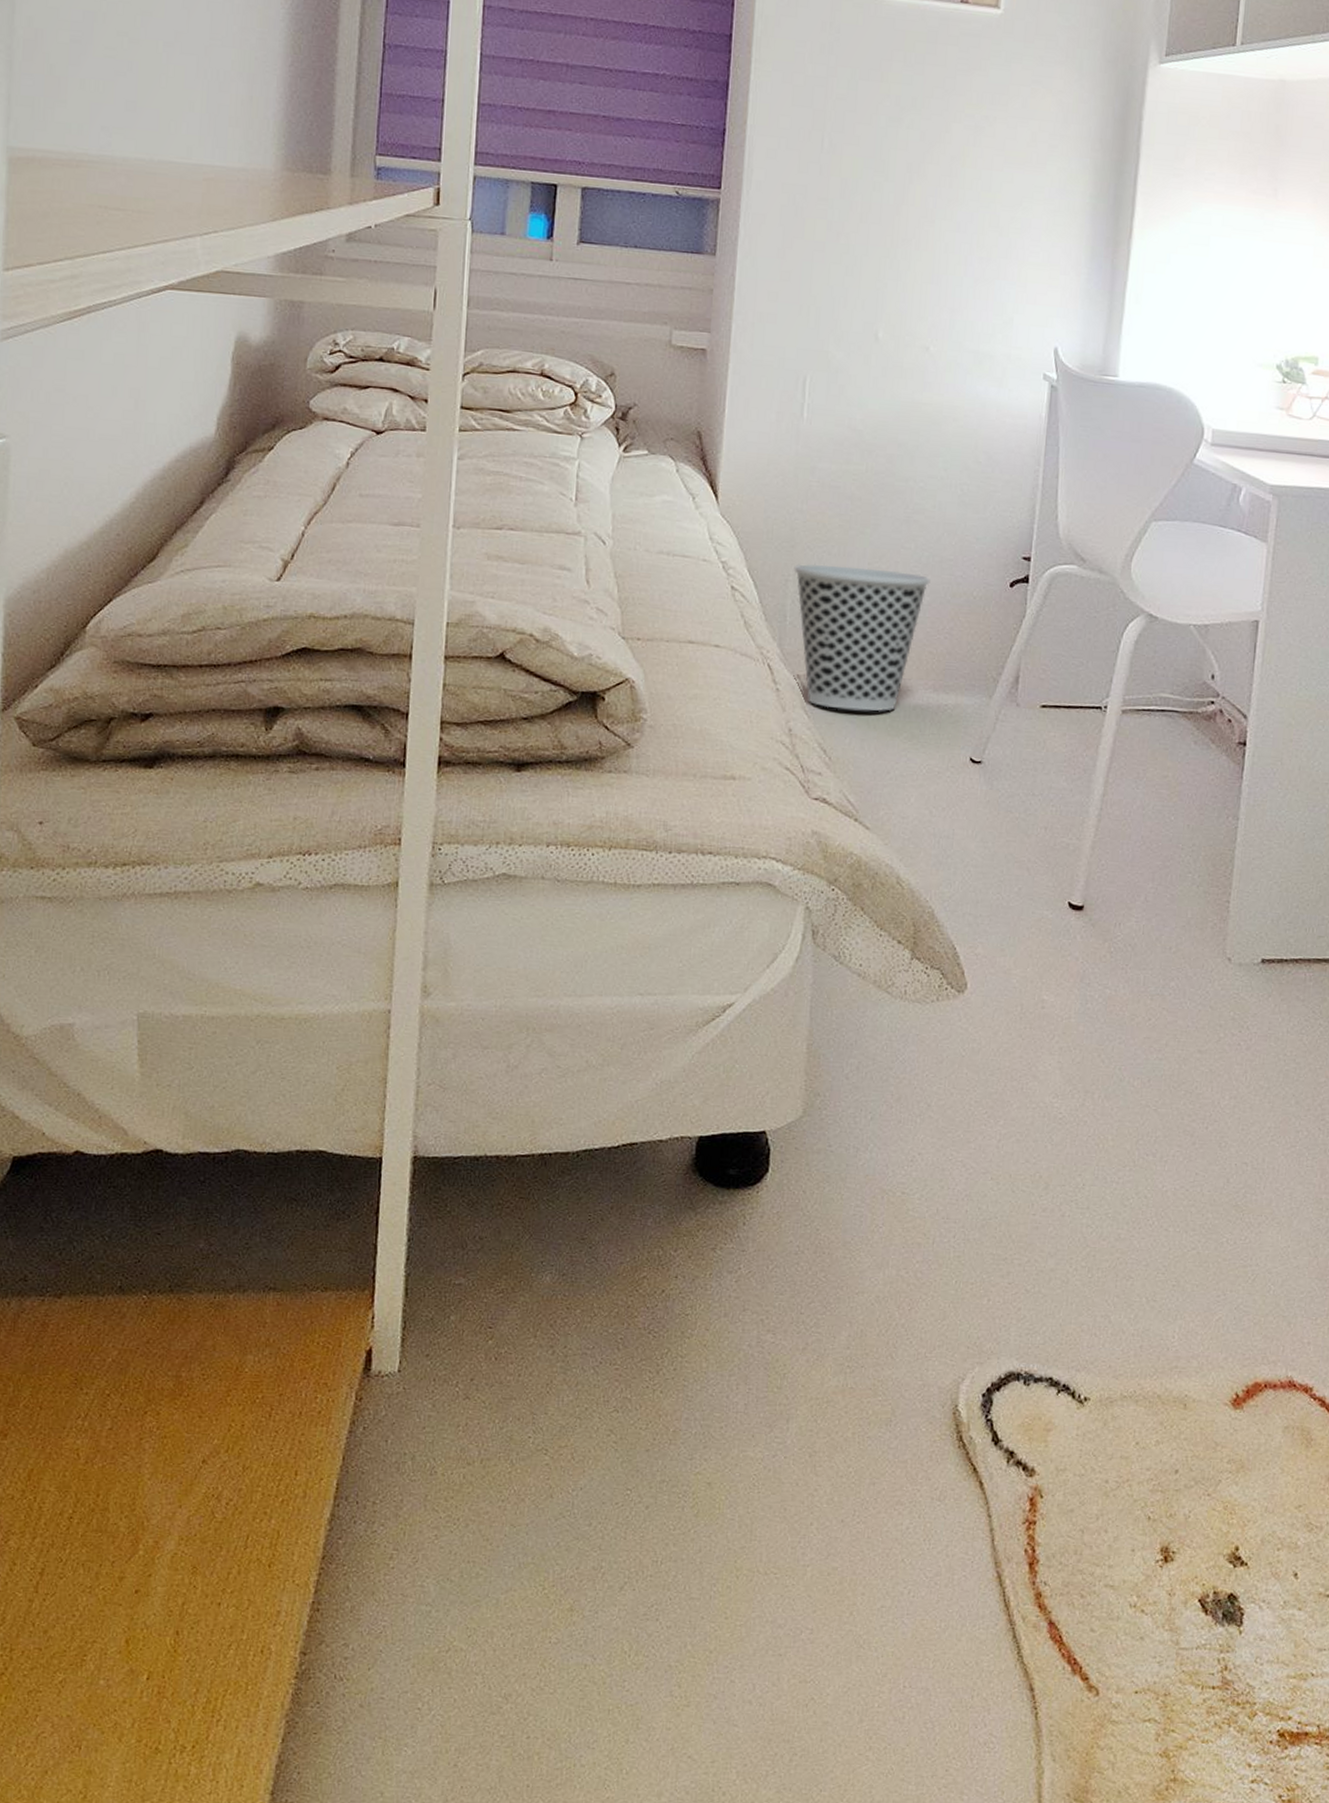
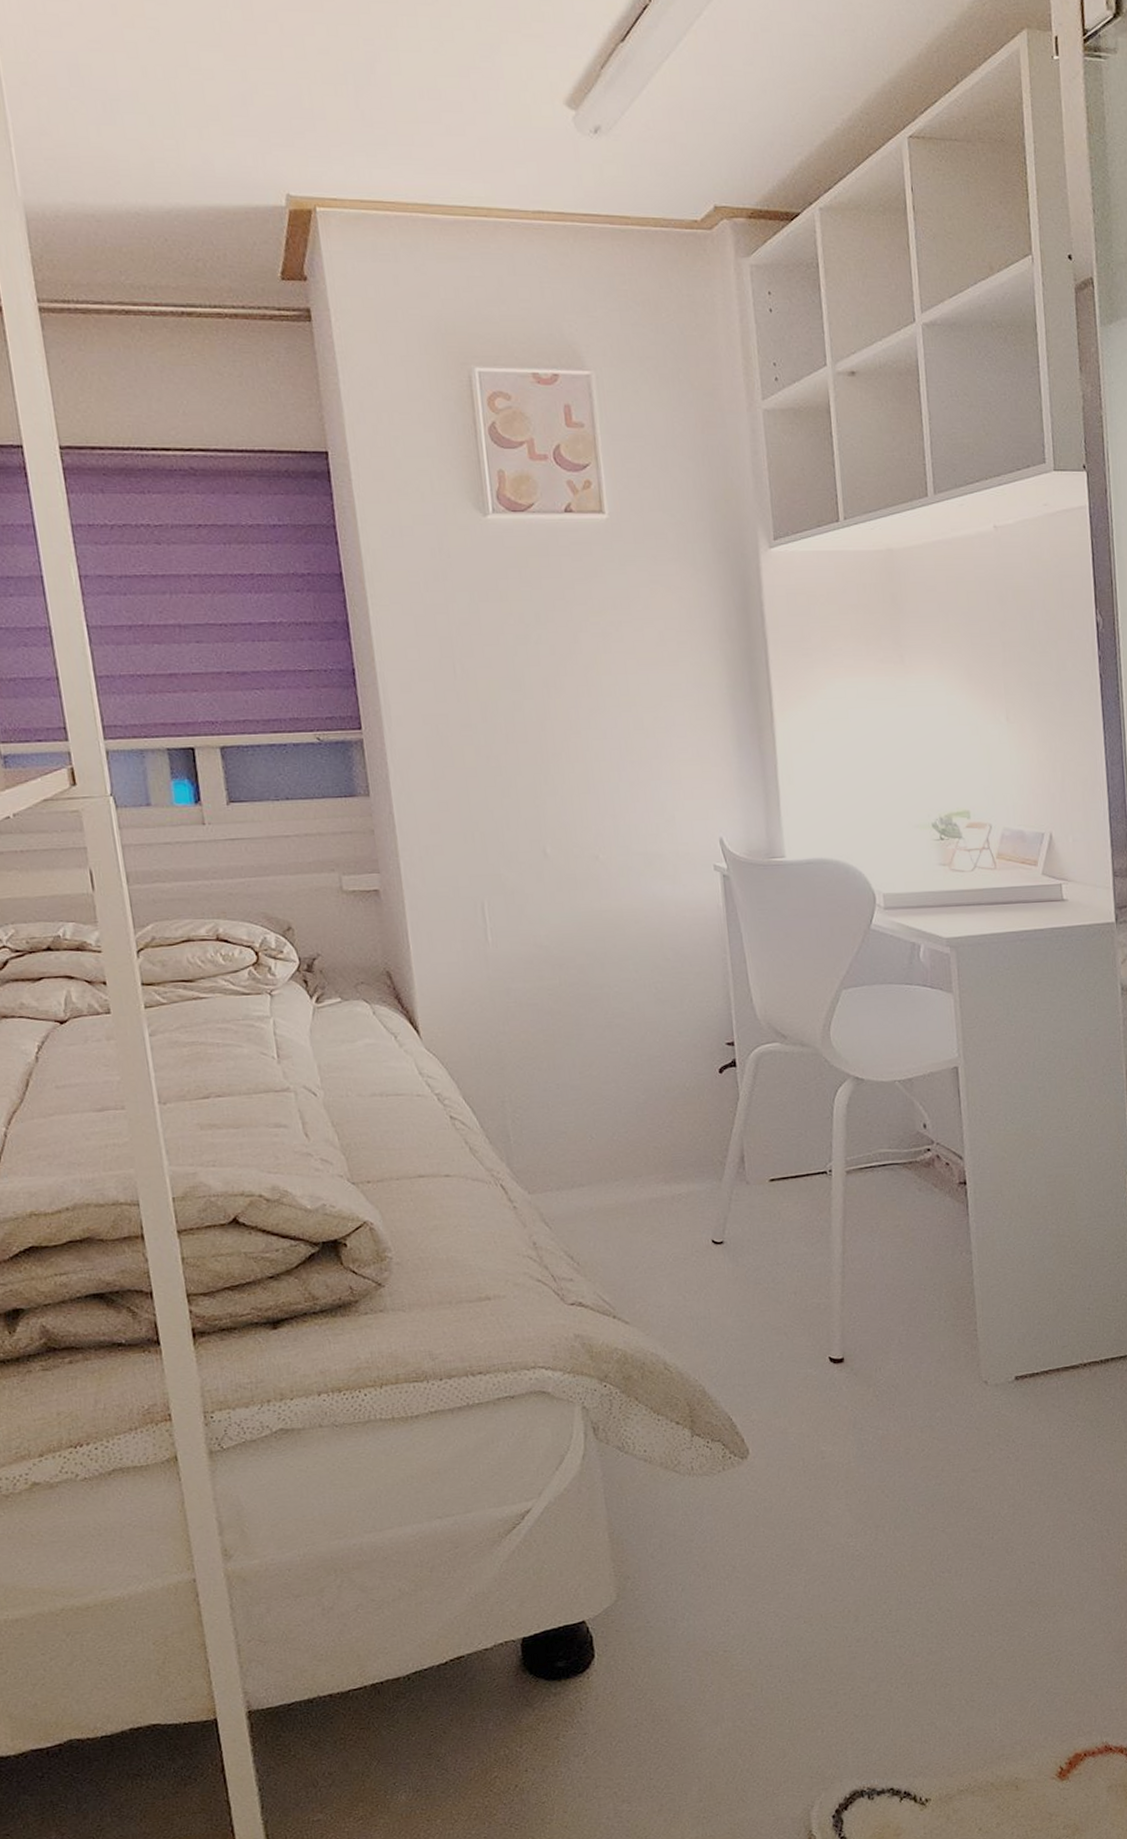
wastebasket: present [794,564,931,712] -> none [507,1075,643,1216]

